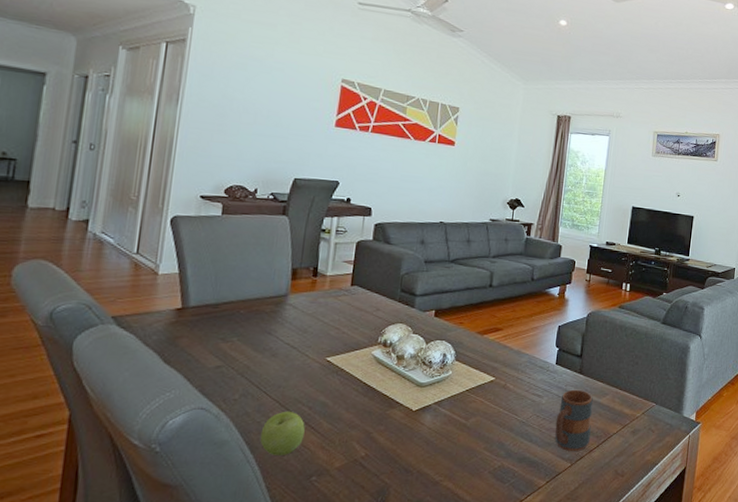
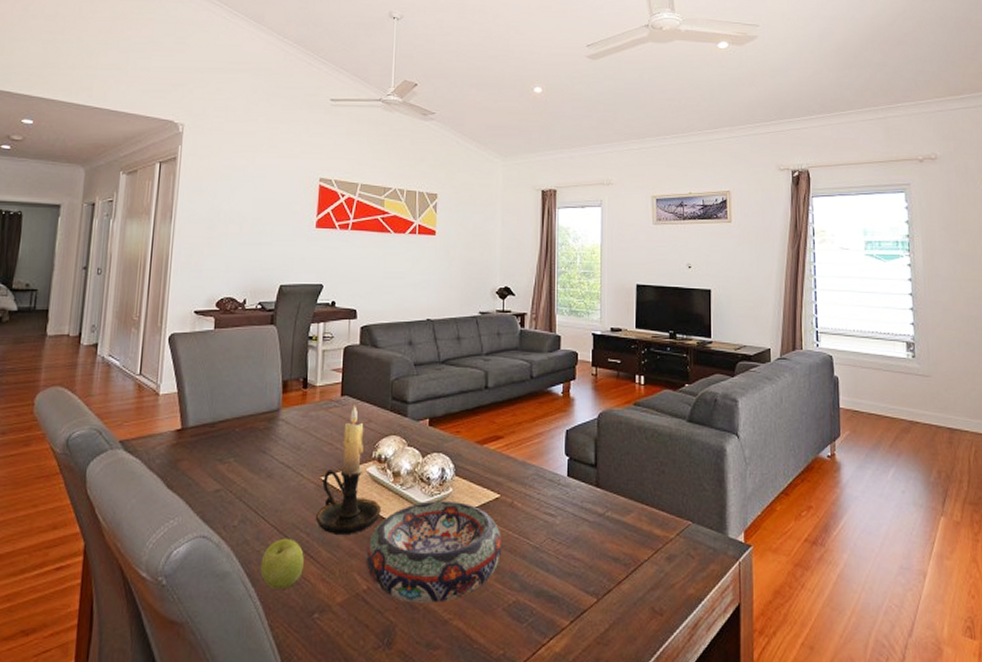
candle holder: none [319,294,383,409] -> present [316,404,381,534]
decorative bowl: none [365,381,494,467] -> present [365,501,503,603]
mug: present [555,389,593,452] -> none [574,506,616,584]

